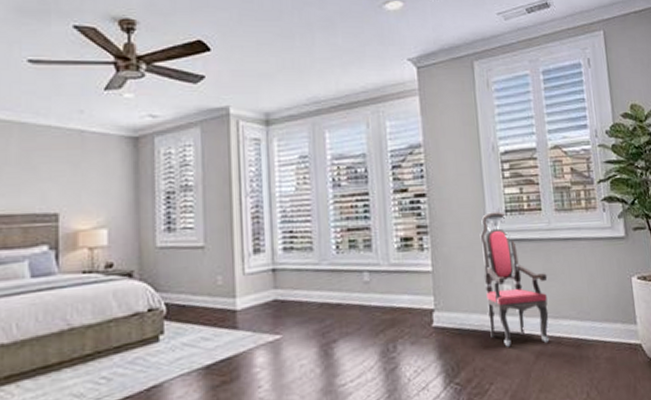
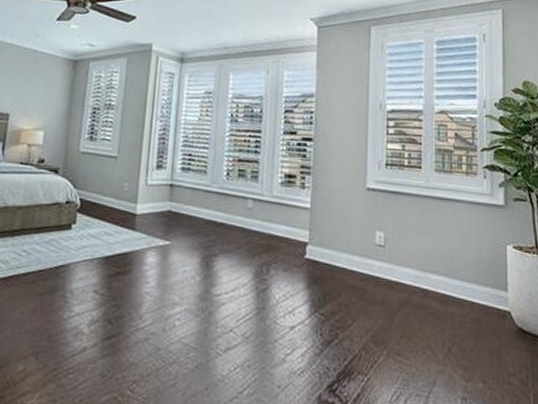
armchair: present [480,212,550,347] -> none [357,163,420,292]

